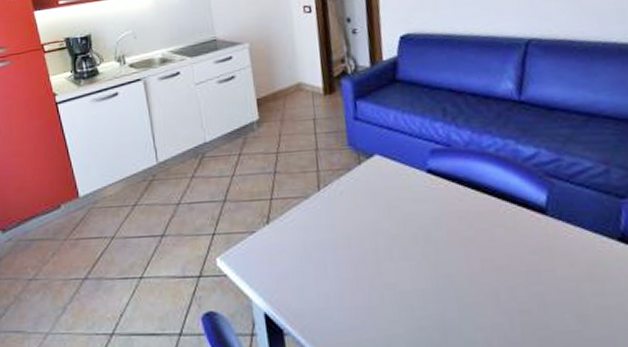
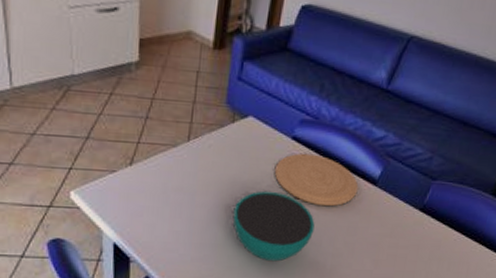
bowl: none [382,235,485,326] -> present [233,190,315,262]
plate: none [416,186,525,248] -> present [274,153,359,207]

